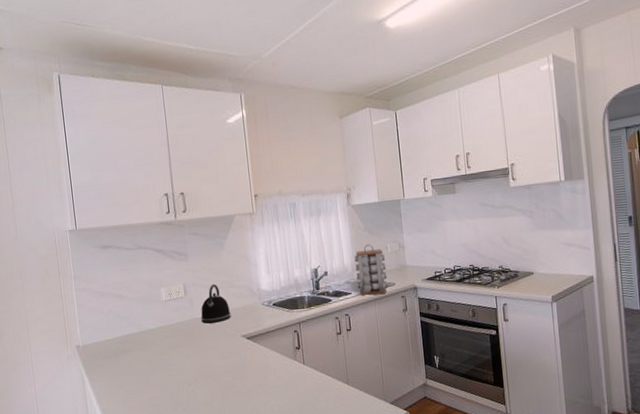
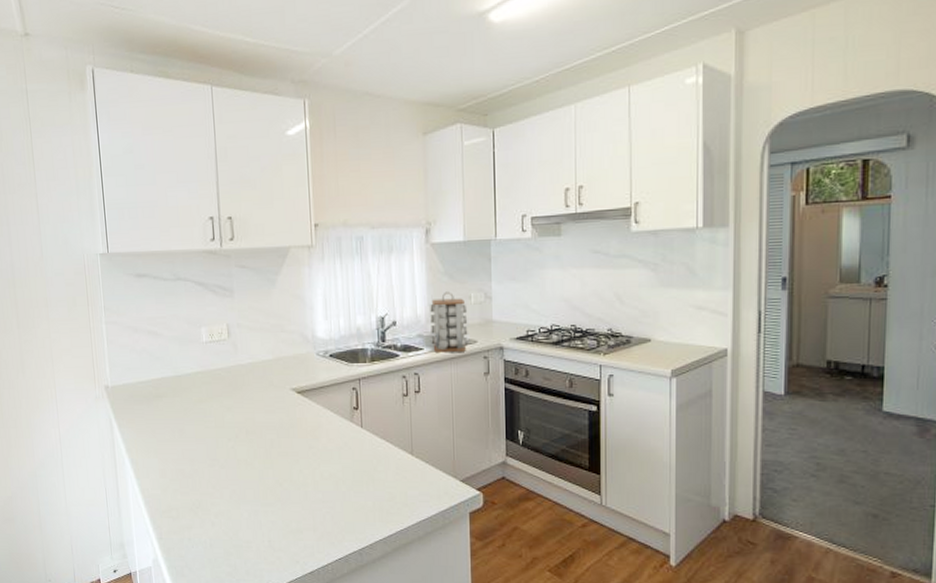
kettle: present [201,283,231,324] -> none [245,326,280,372]

